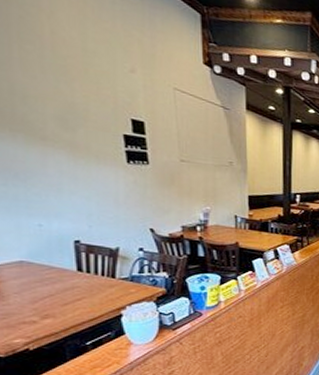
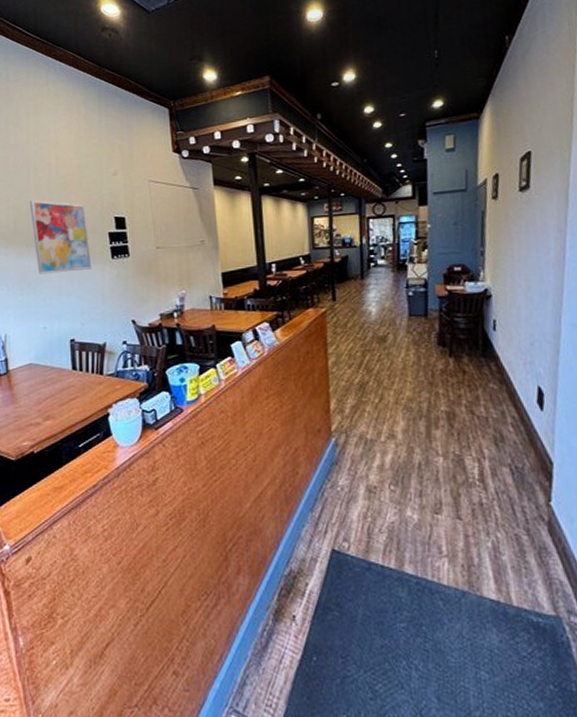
wall art: none [12,76,102,171] -> present [29,200,92,274]

